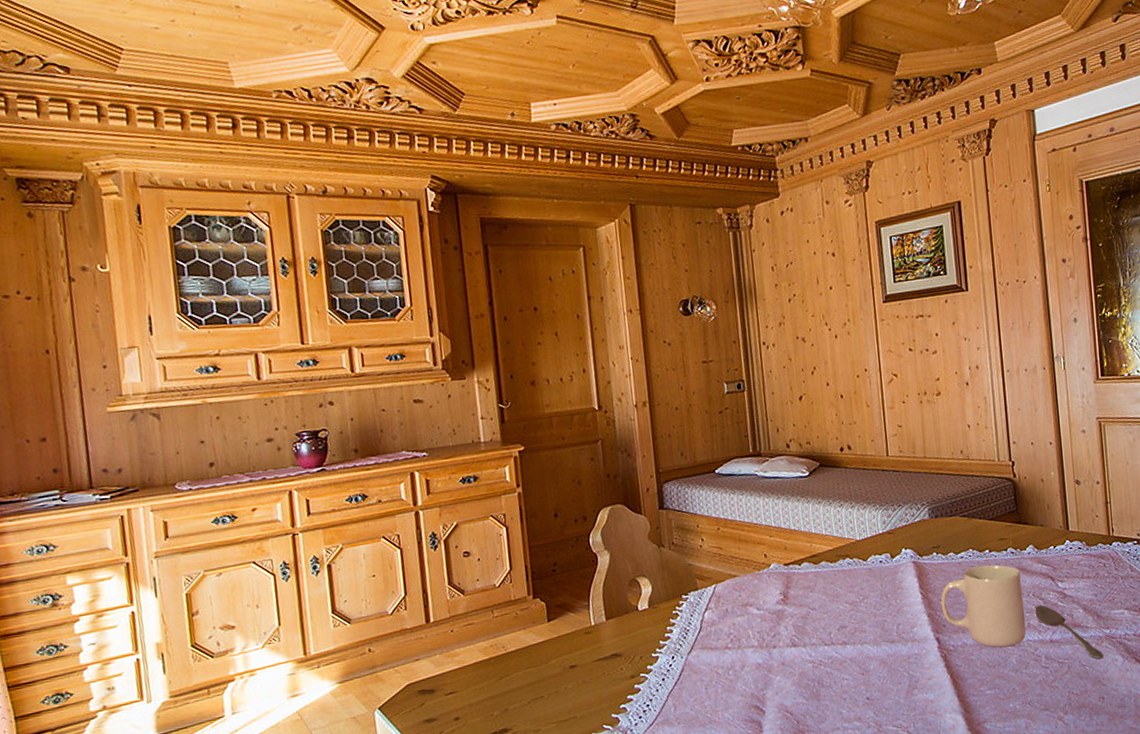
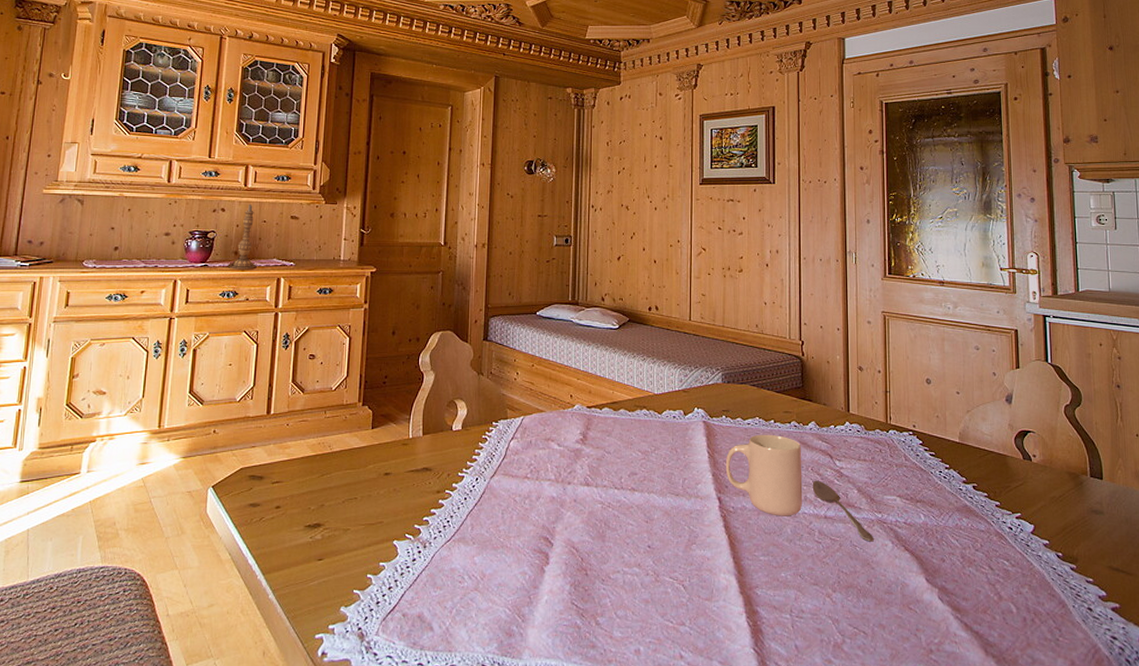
candlestick: none [349,392,384,471] -> present [227,204,257,271]

